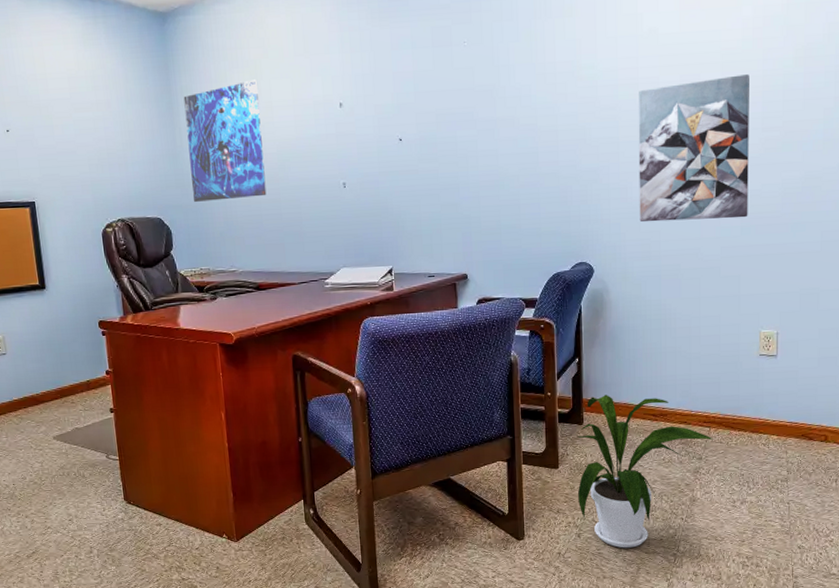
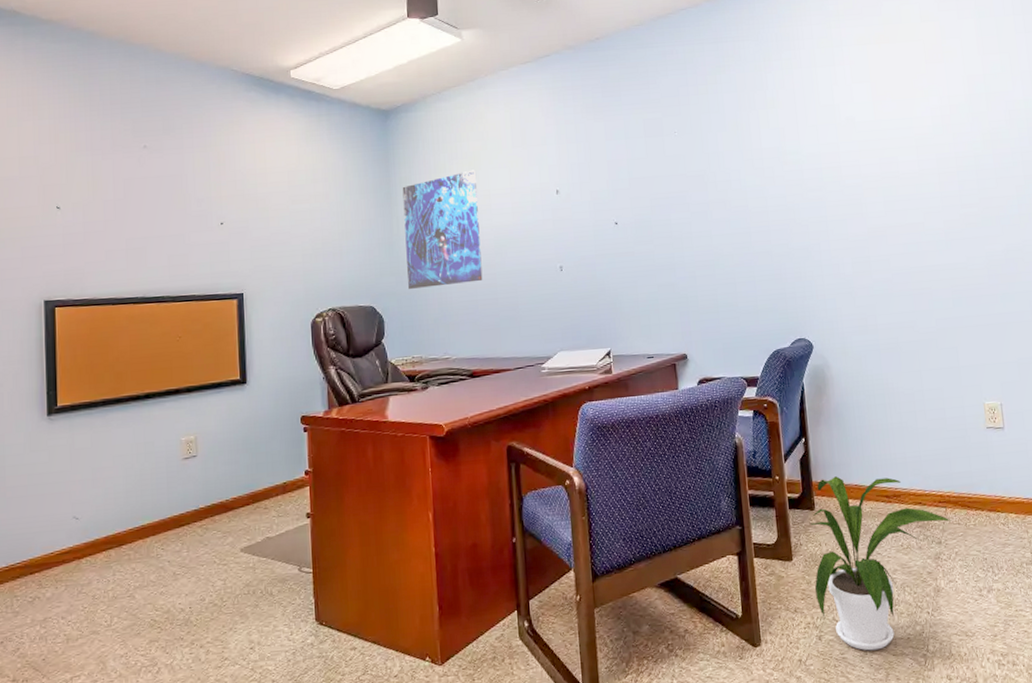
wall art: present [638,74,749,222] -> none [842,156,958,297]

